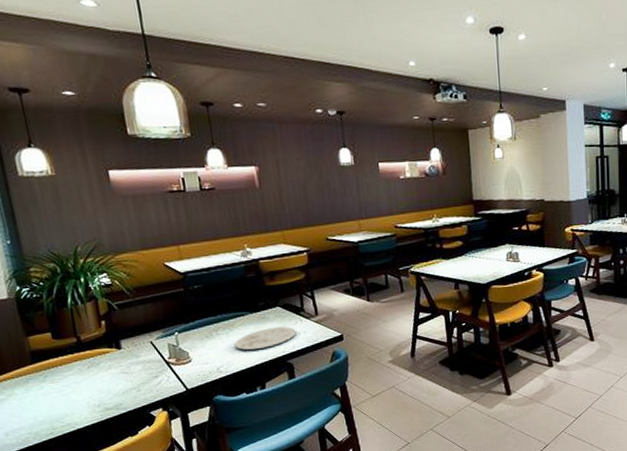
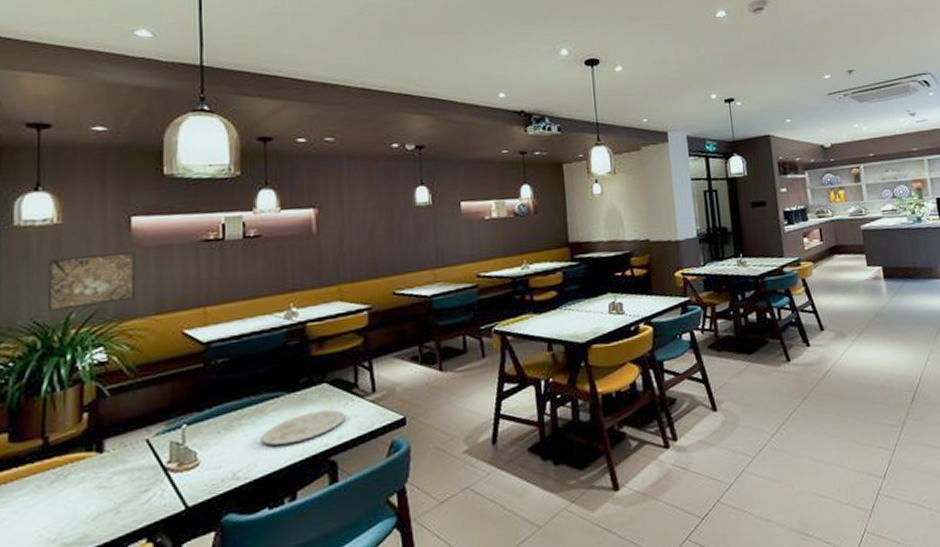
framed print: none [51,199,124,245] -> present [47,252,136,312]

